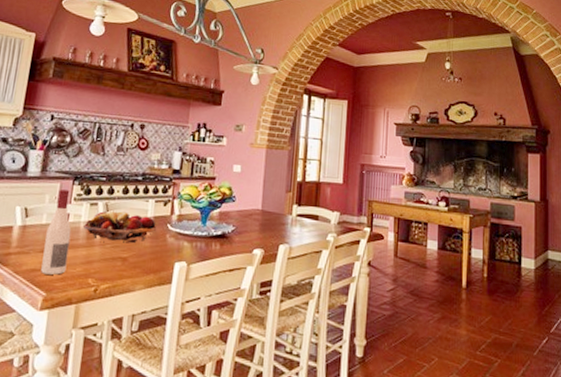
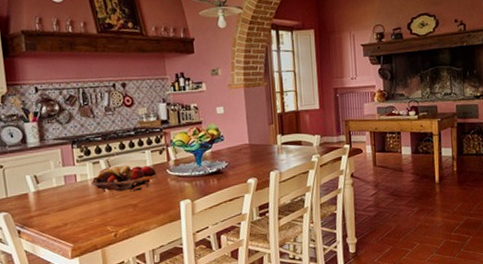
wine bottle: present [41,189,72,275] -> none [59,154,85,229]

